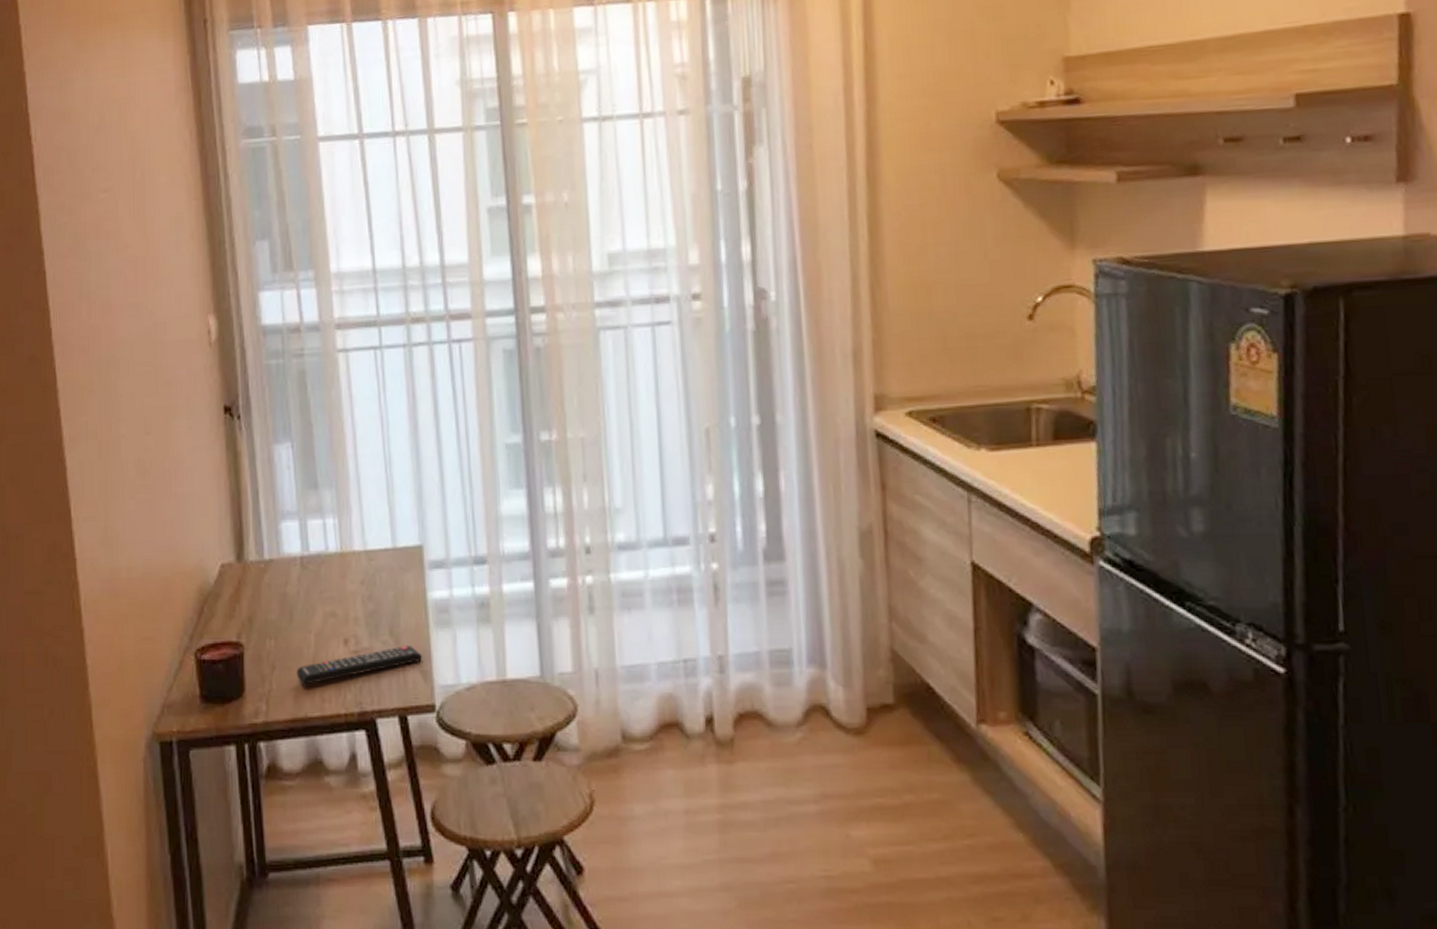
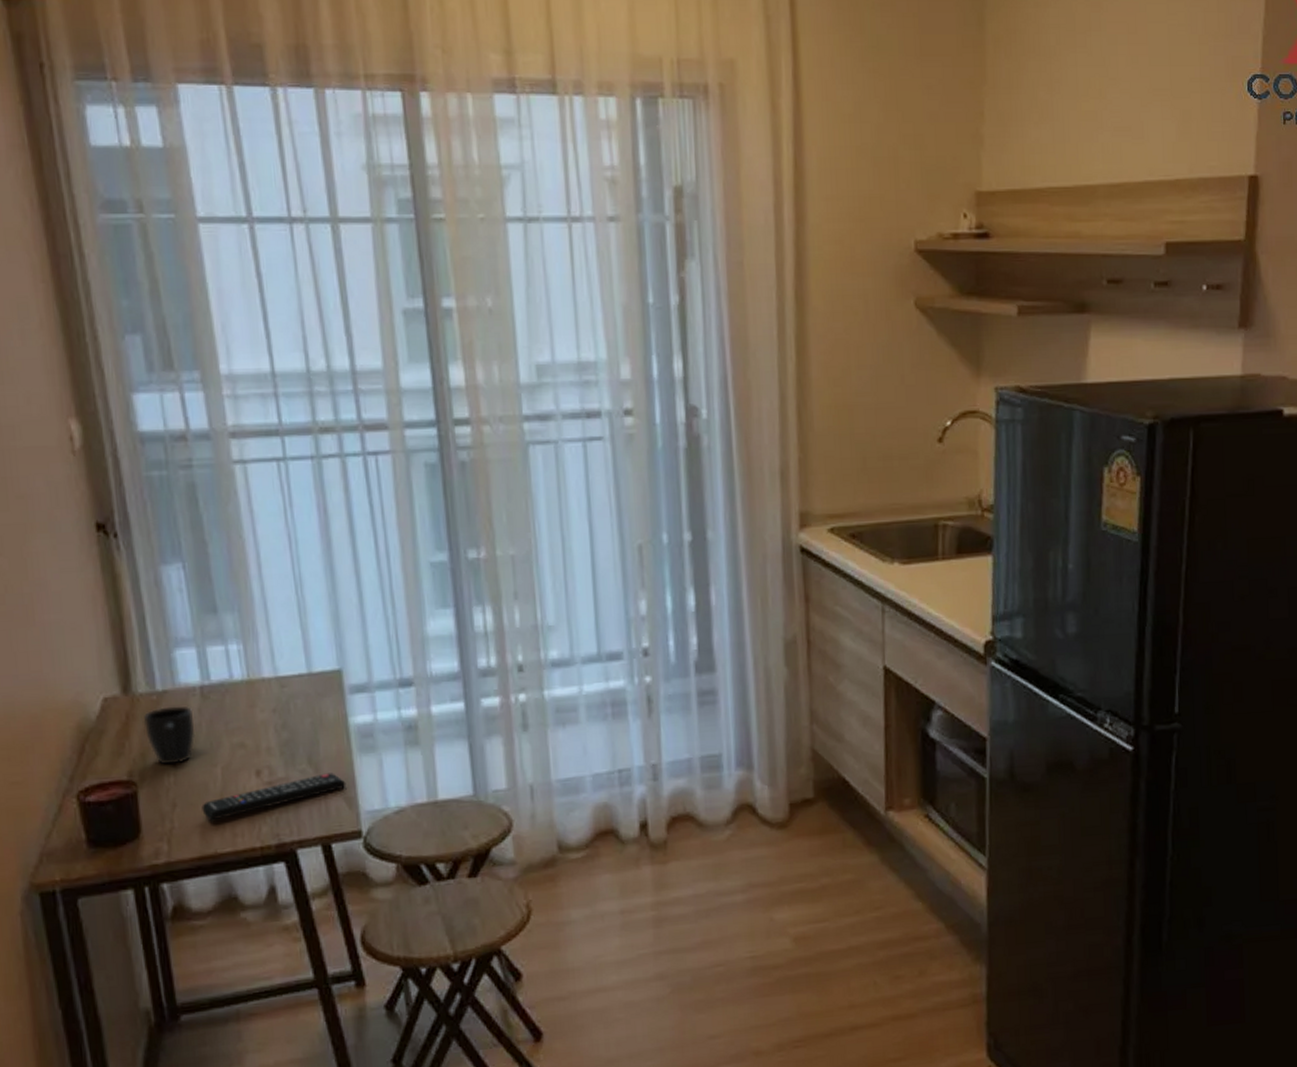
mug: none [252,574,295,629] -> present [143,706,196,765]

